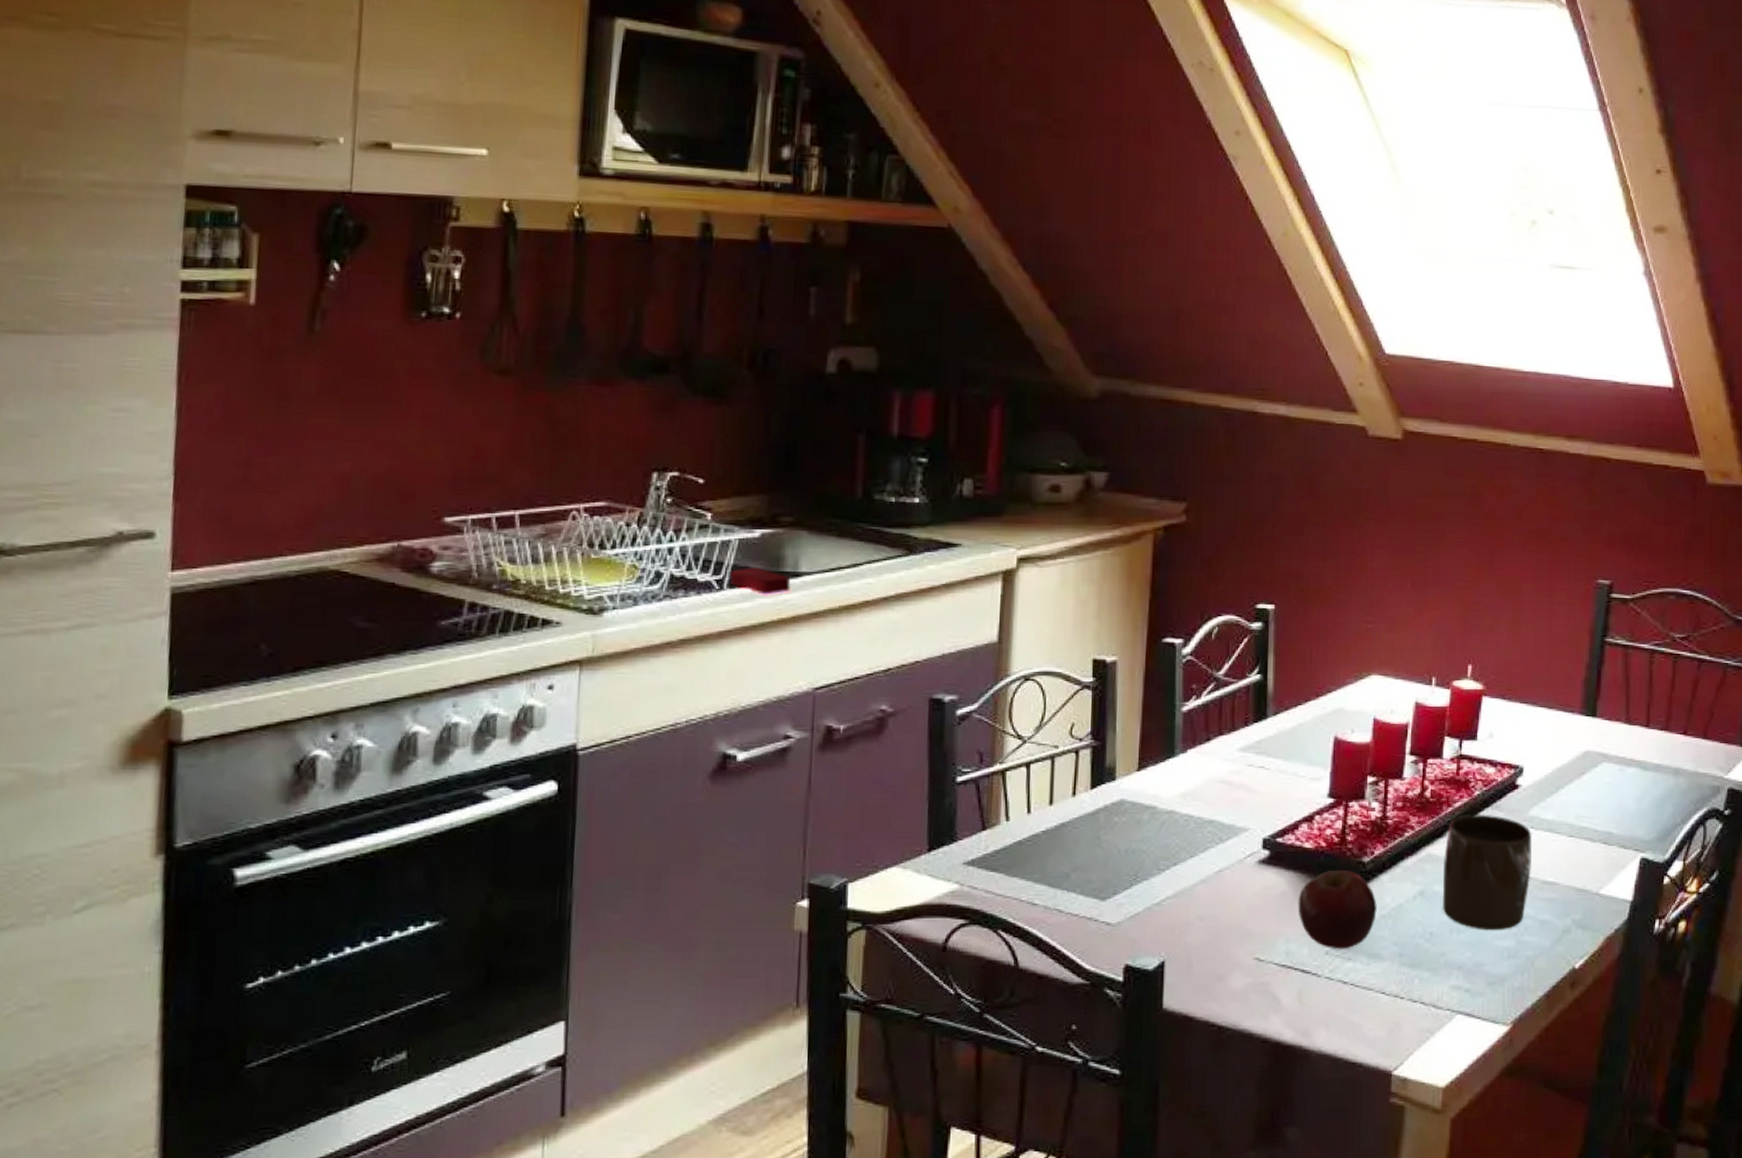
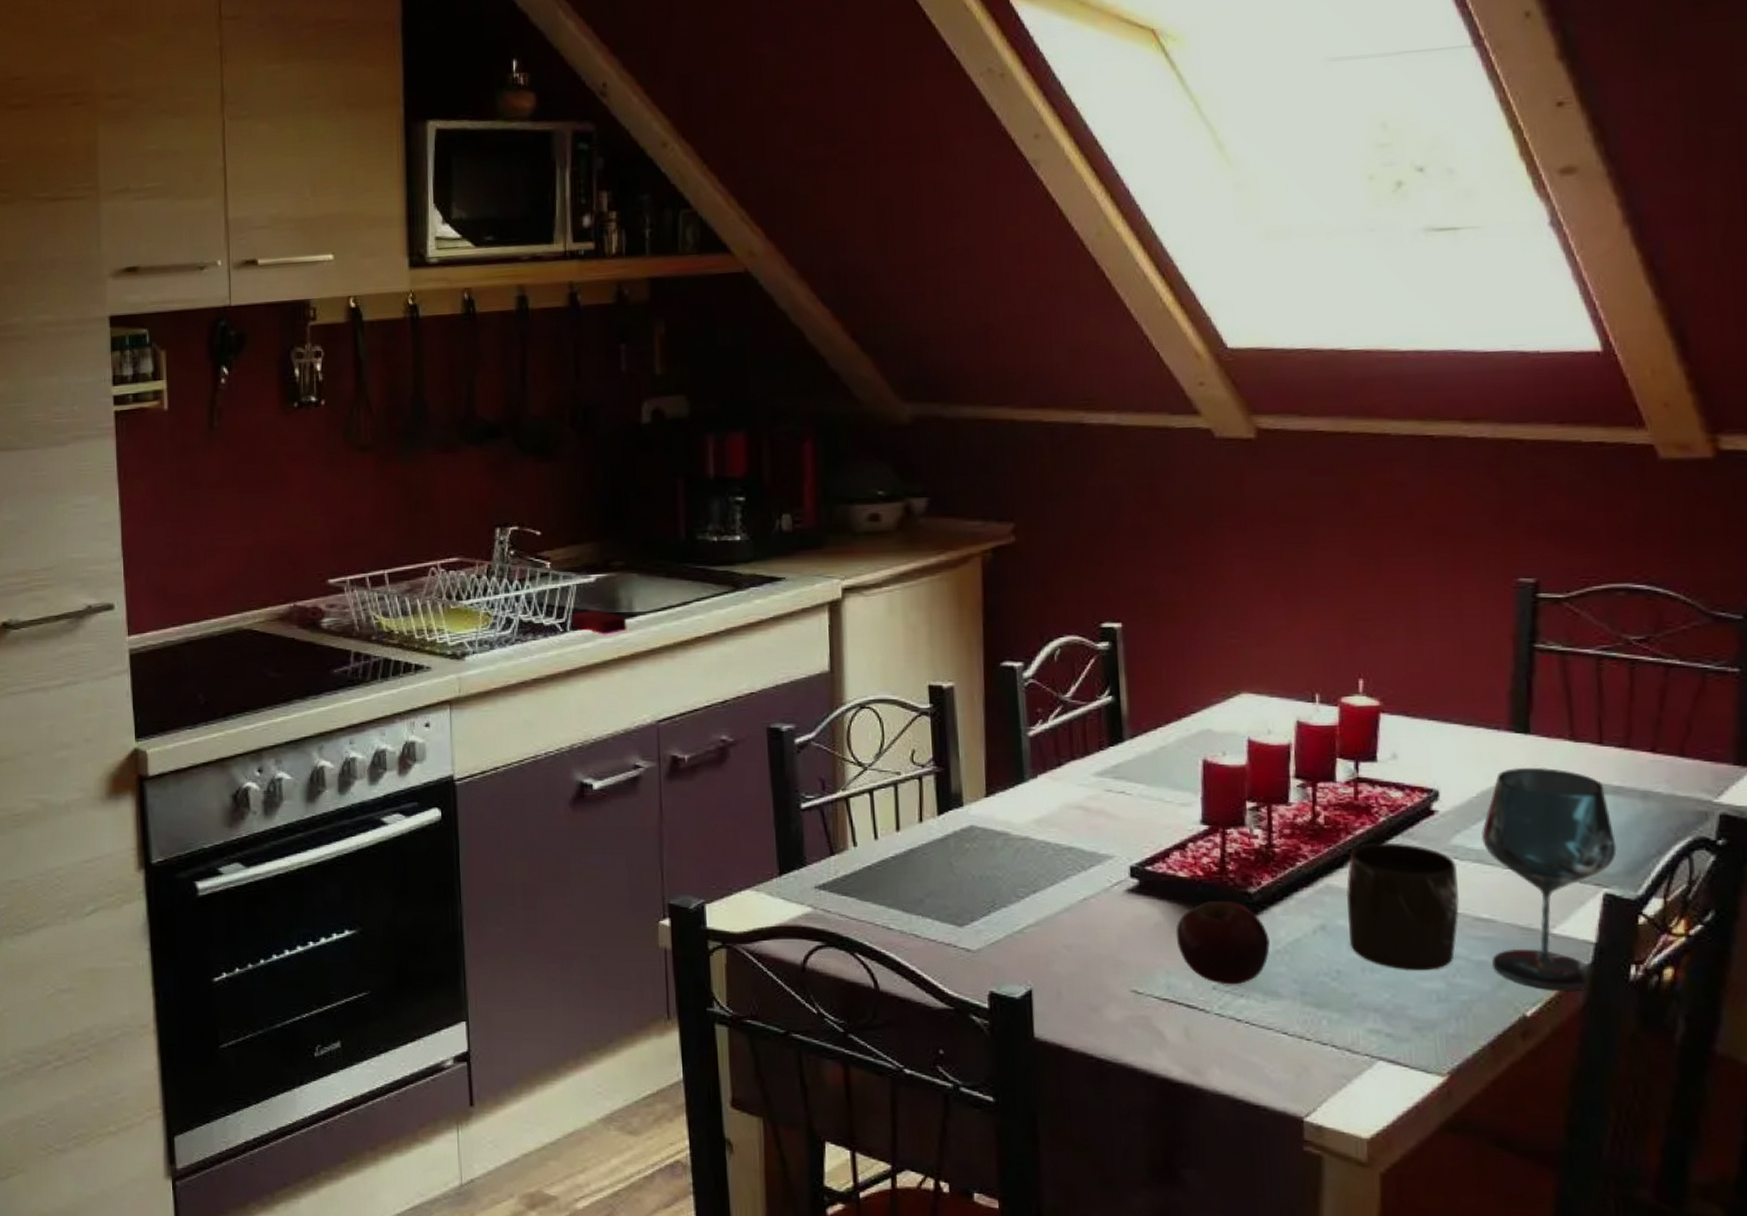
wine glass: none [1553,747,1653,944] -> present [1481,768,1617,991]

